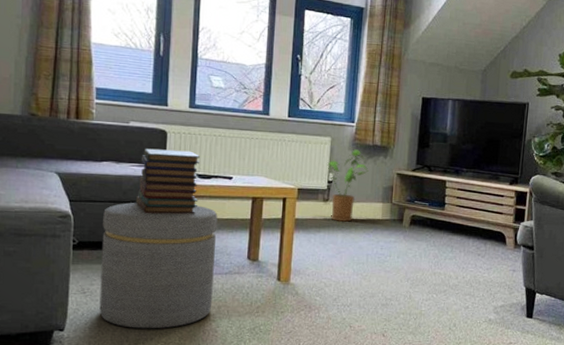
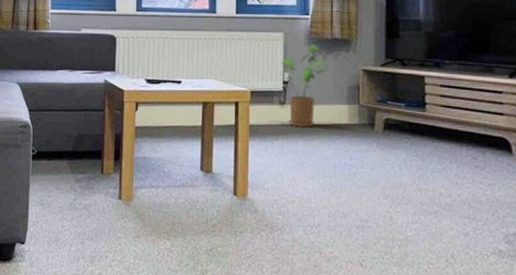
ottoman: present [99,202,218,329] -> none [56,110,168,246]
book stack: present [135,148,200,214] -> none [88,55,148,123]

